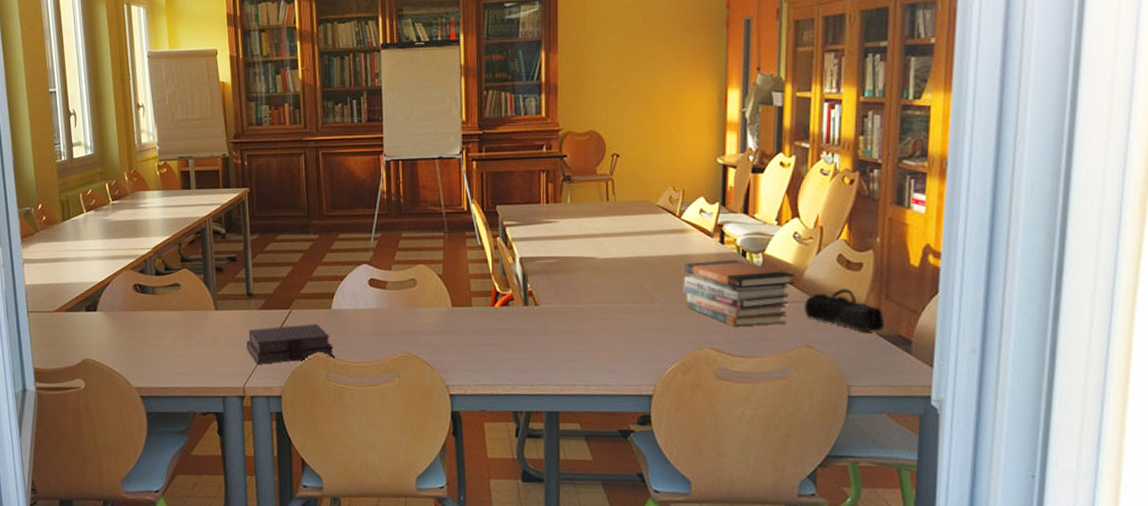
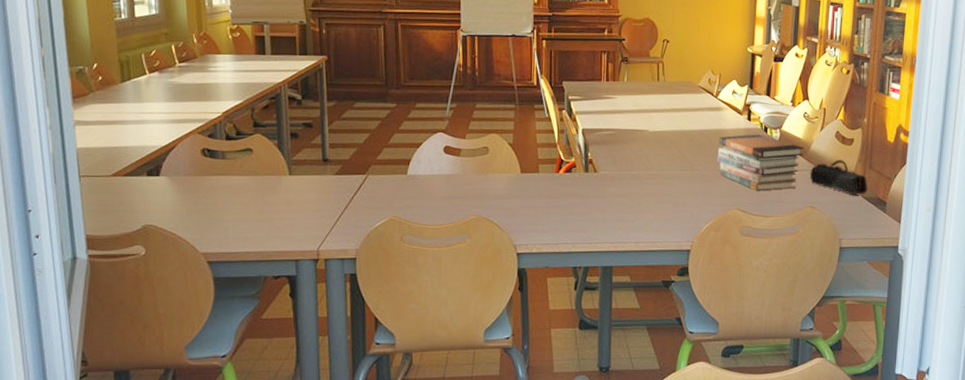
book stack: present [246,324,334,364] -> none [321,189,409,228]

